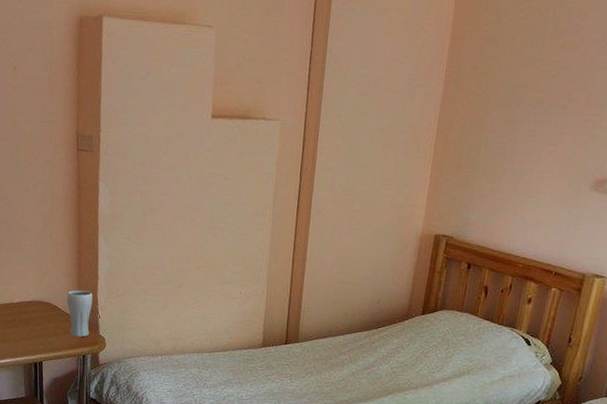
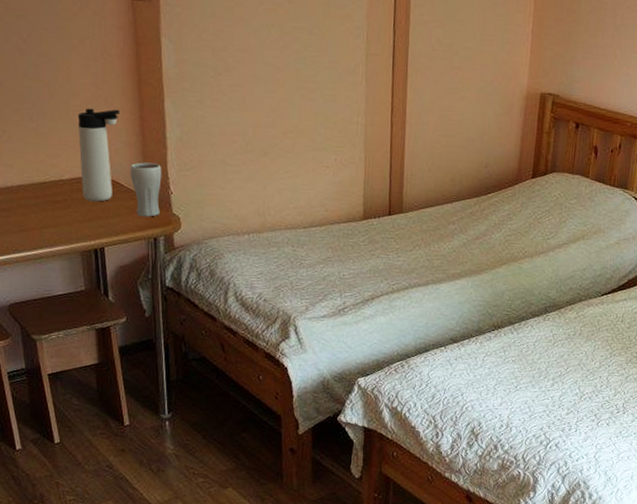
thermos bottle: none [27,242,62,323] -> present [77,108,120,202]

